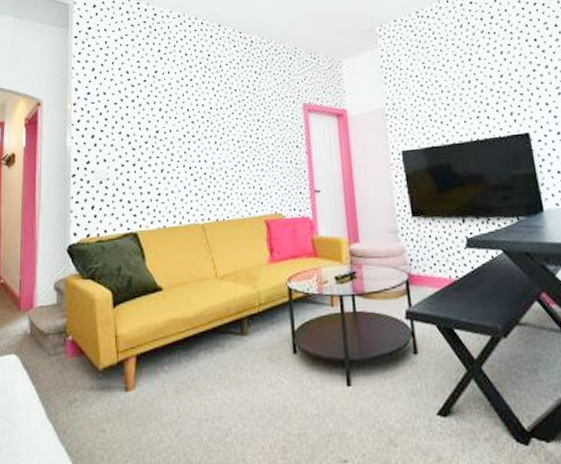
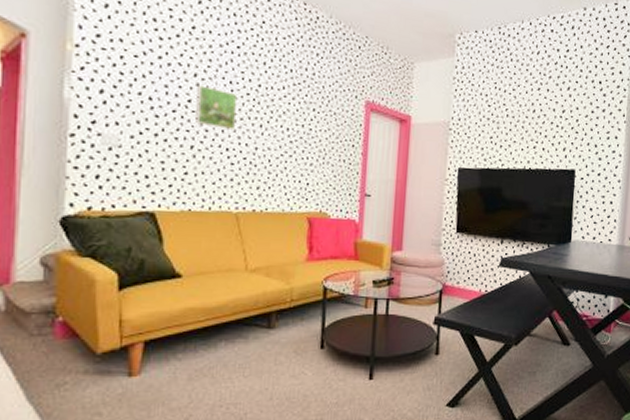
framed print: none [162,116,196,151] -> present [195,85,238,131]

